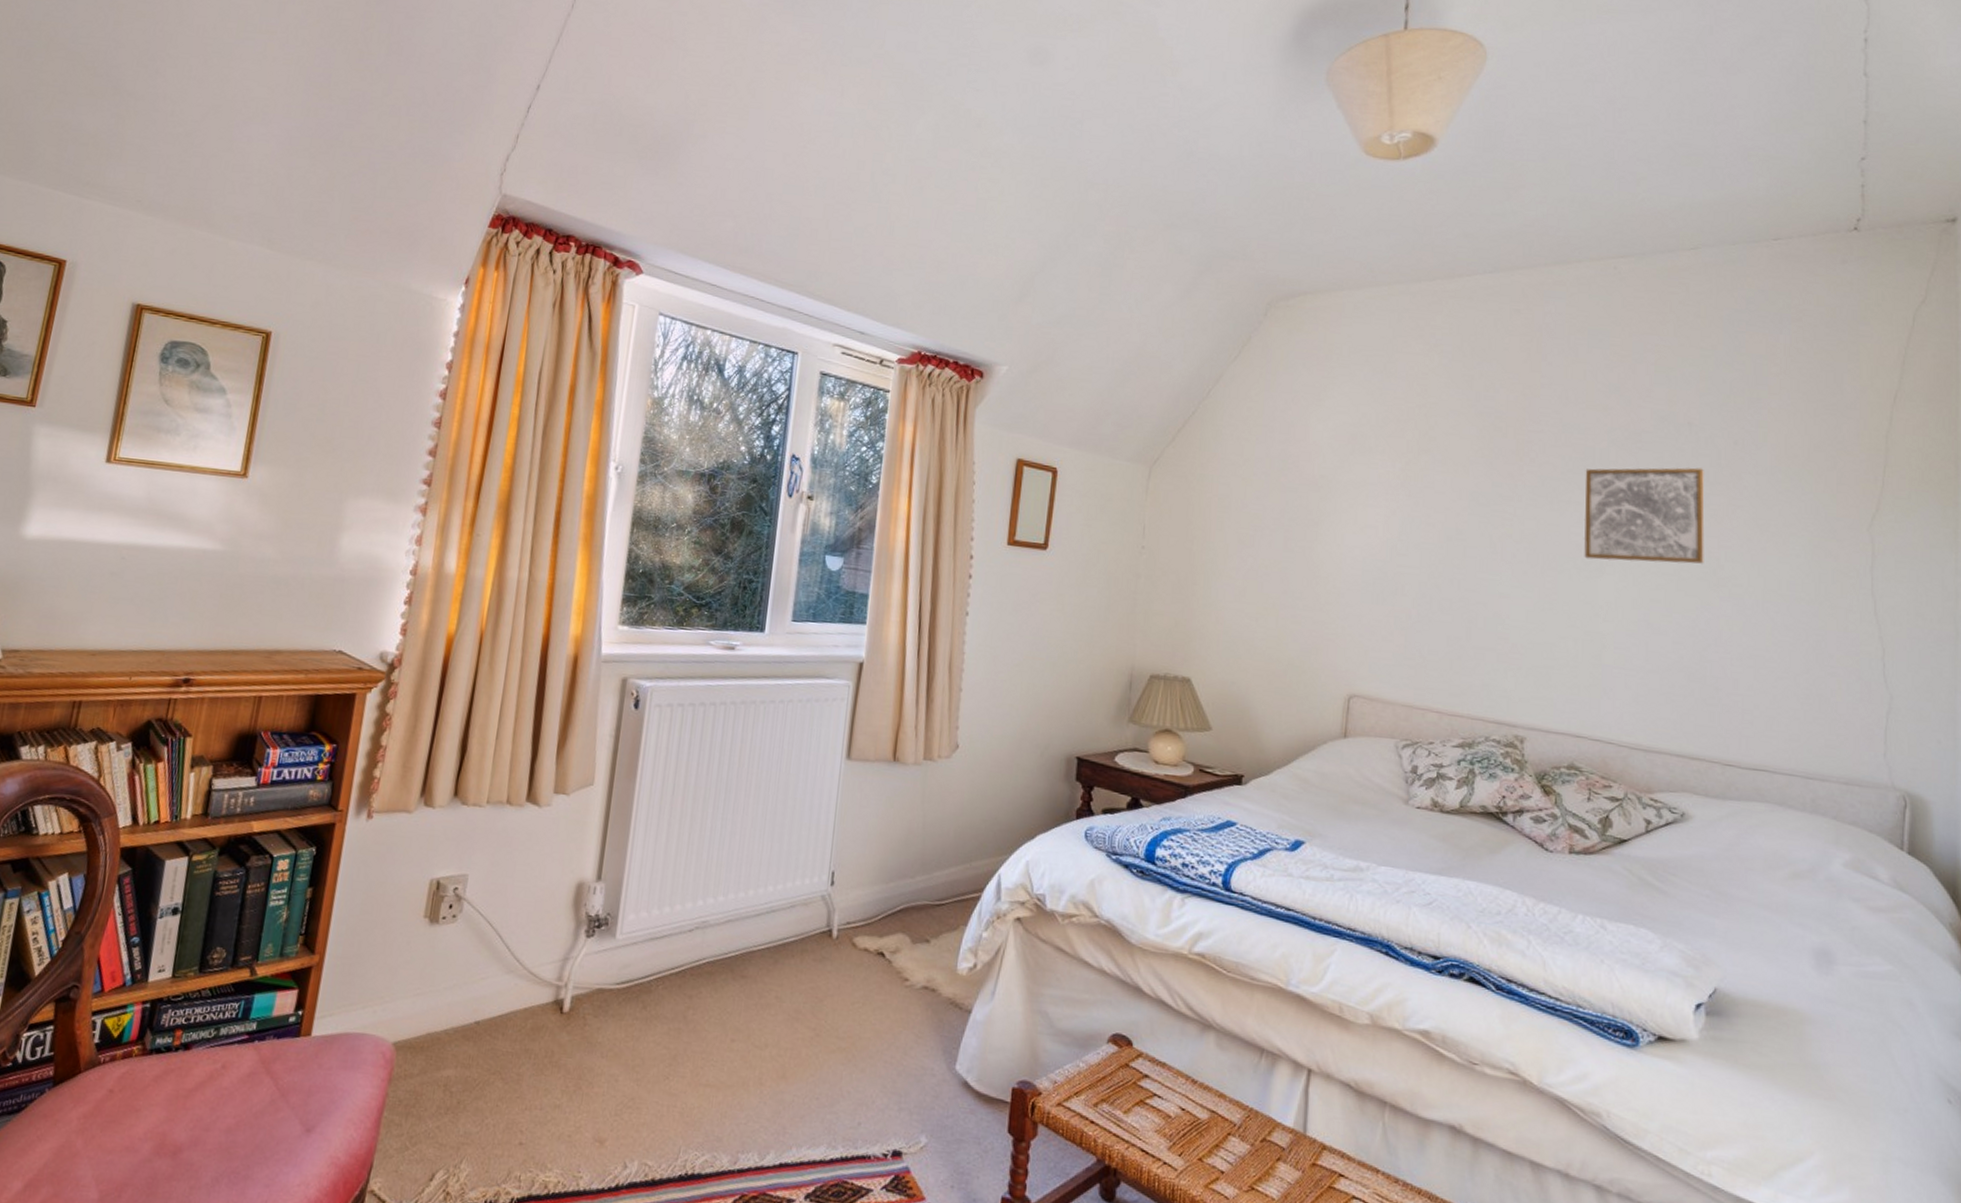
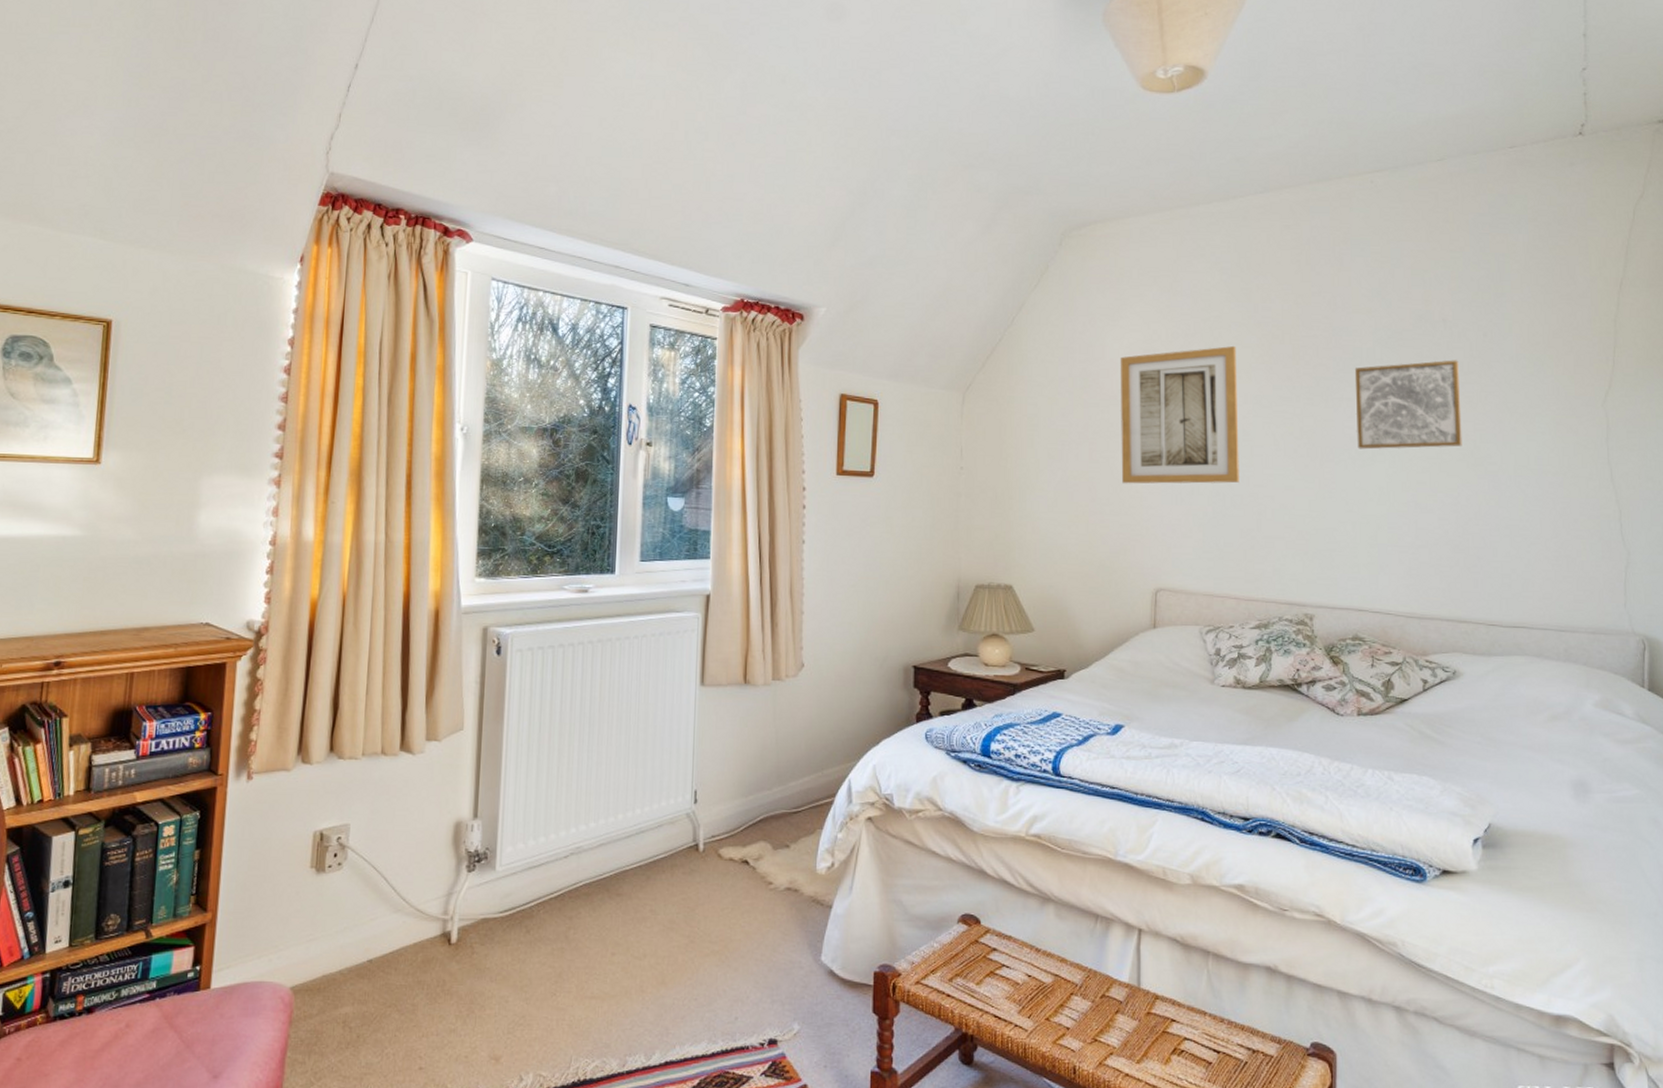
wall art: none [1317,435,1454,586] -> present [1120,345,1239,484]

